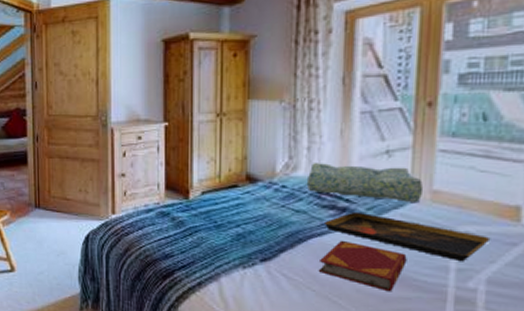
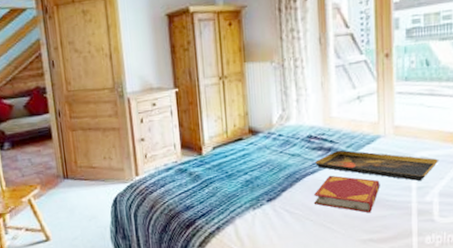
seat cushion: present [306,163,424,202] -> none [298,109,388,138]

